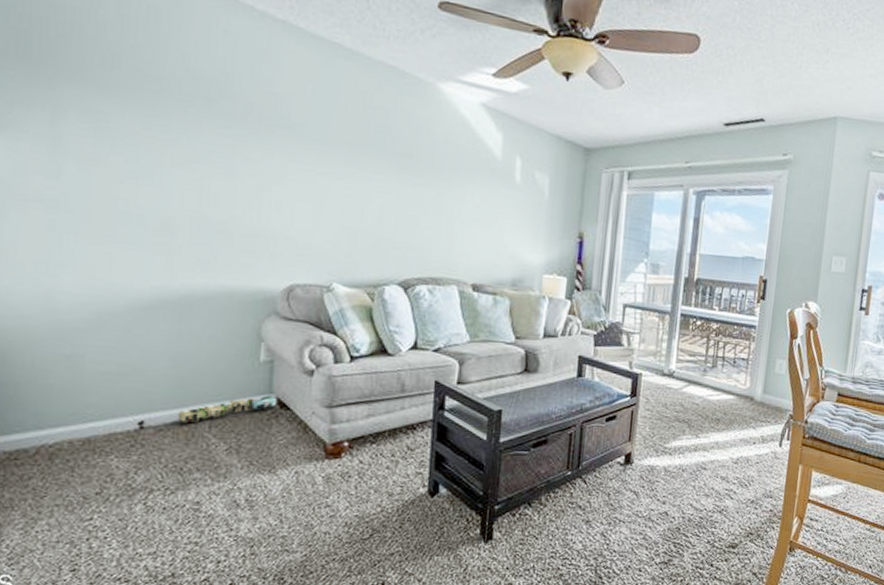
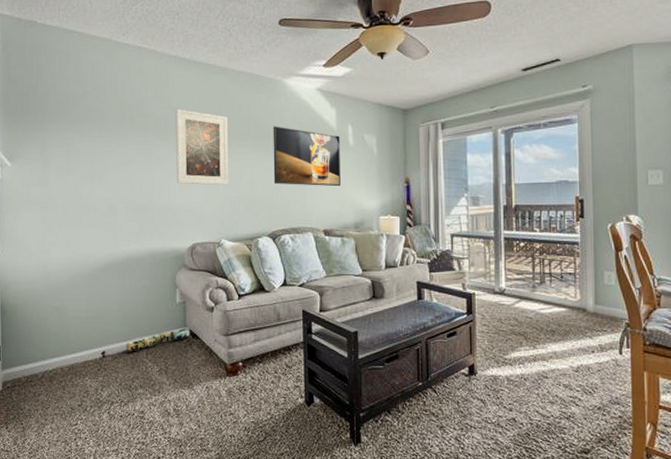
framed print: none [272,96,354,212] -> present [175,109,228,186]
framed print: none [412,142,504,233] -> present [273,126,341,187]

